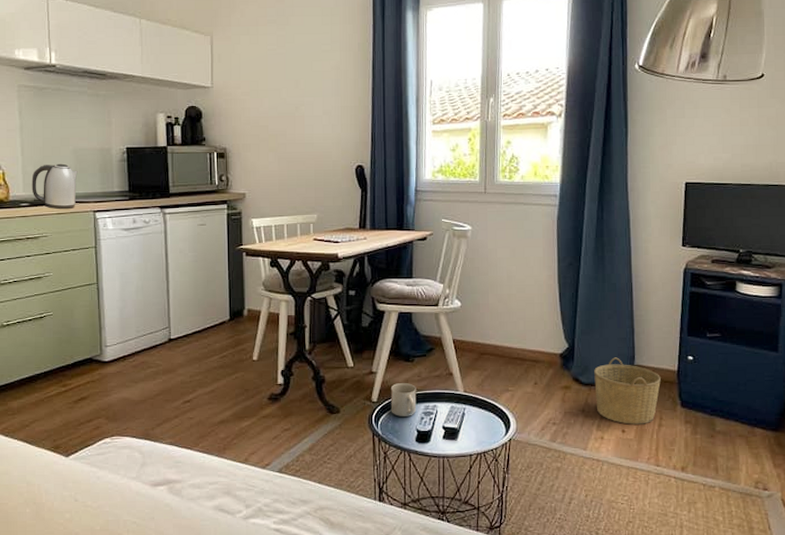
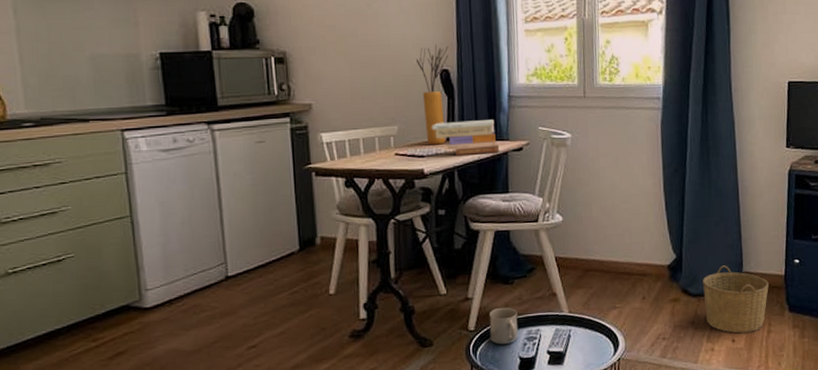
kettle: present [31,163,78,210] -> none [36,73,98,130]
vase: none [336,143,364,233] -> present [416,44,449,145]
books: none [347,211,406,242] -> present [432,120,500,155]

